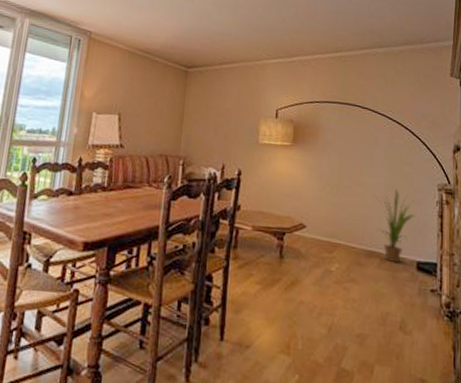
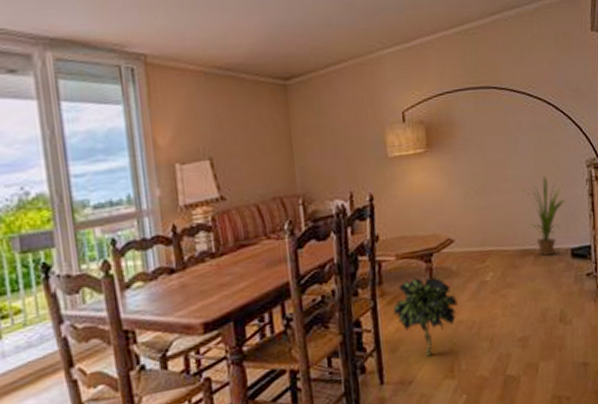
decorative plant: none [242,250,303,327] -> present [393,277,459,357]

